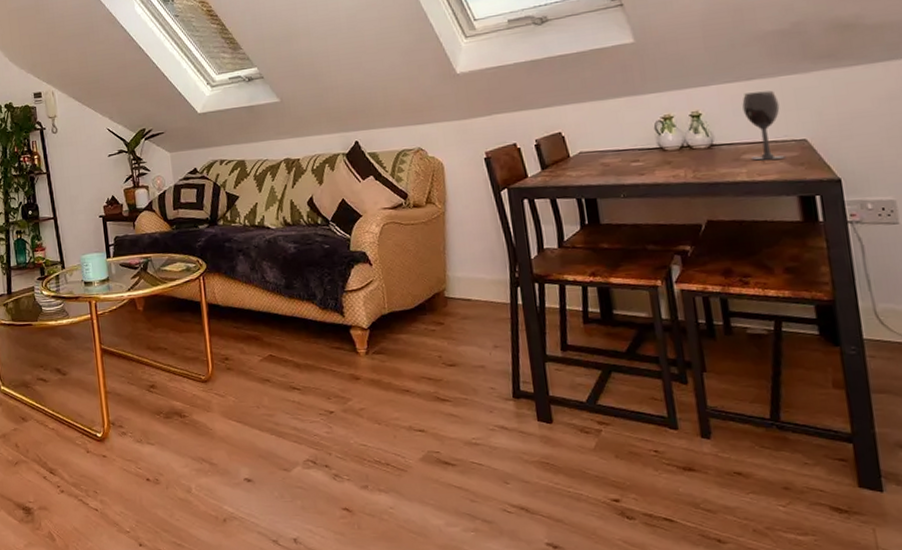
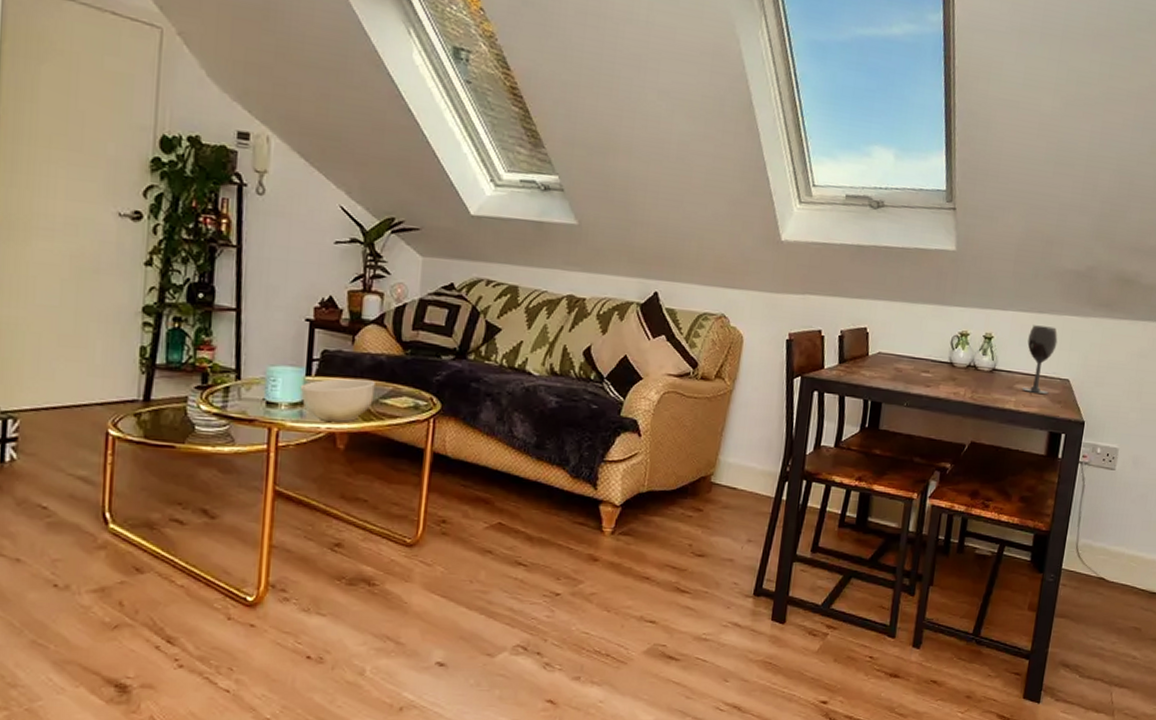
bowl: none [104,253,157,292] -> present [299,378,375,423]

